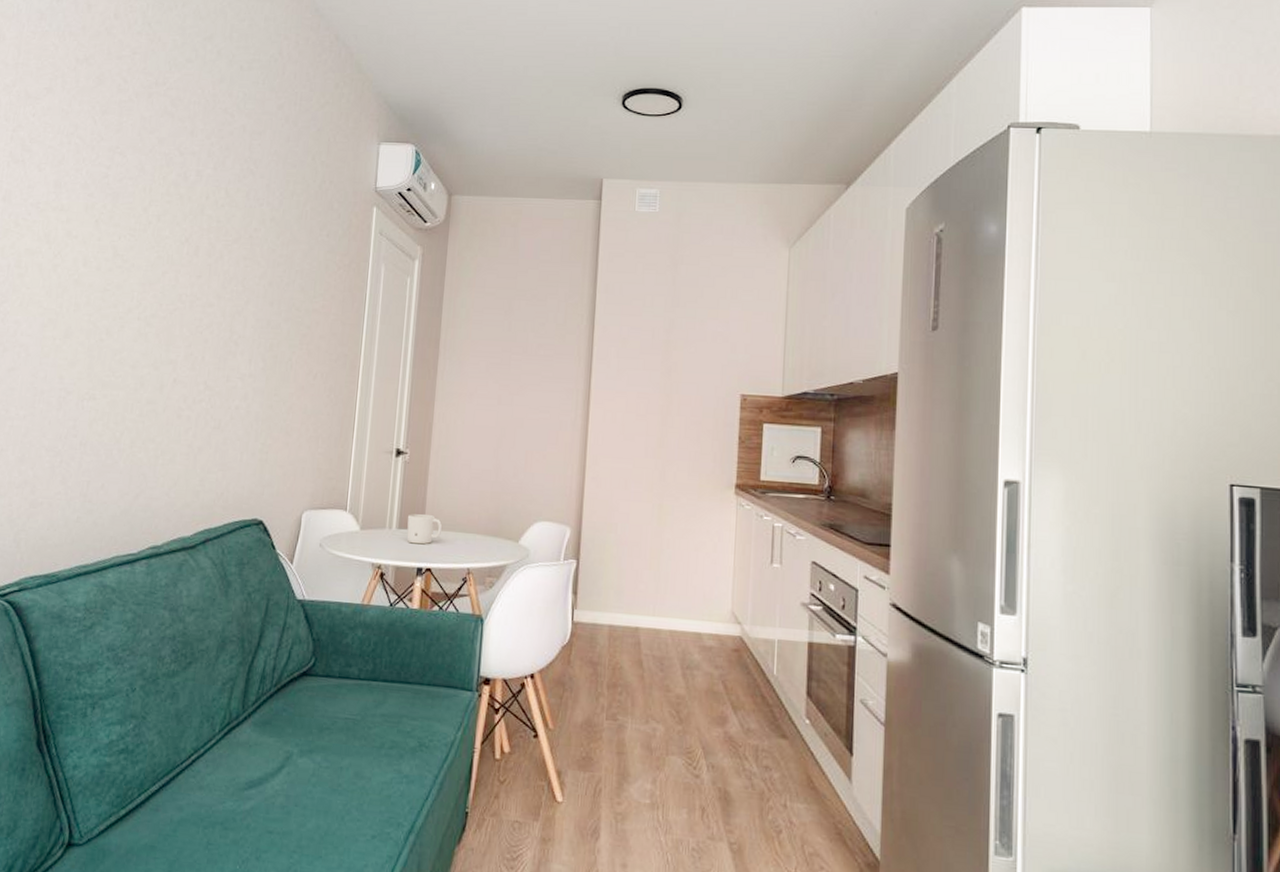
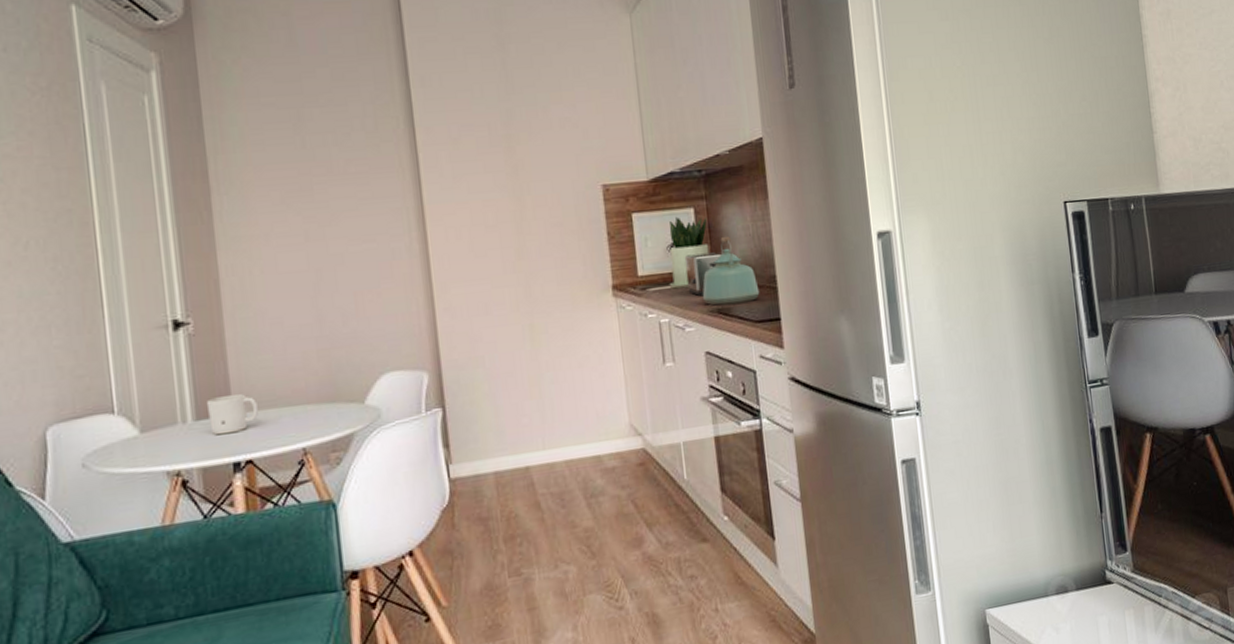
planter: none [787,432,833,499] -> present [669,216,710,289]
toaster: none [804,469,844,510] -> present [684,251,725,297]
kettle: none [816,458,873,525] -> present [702,236,760,307]

